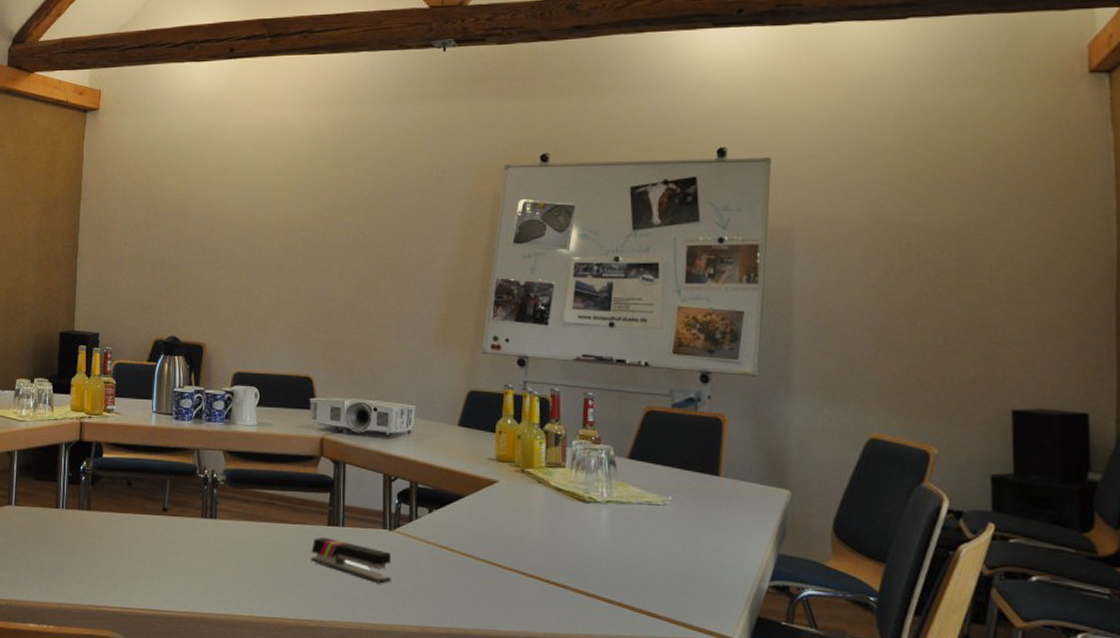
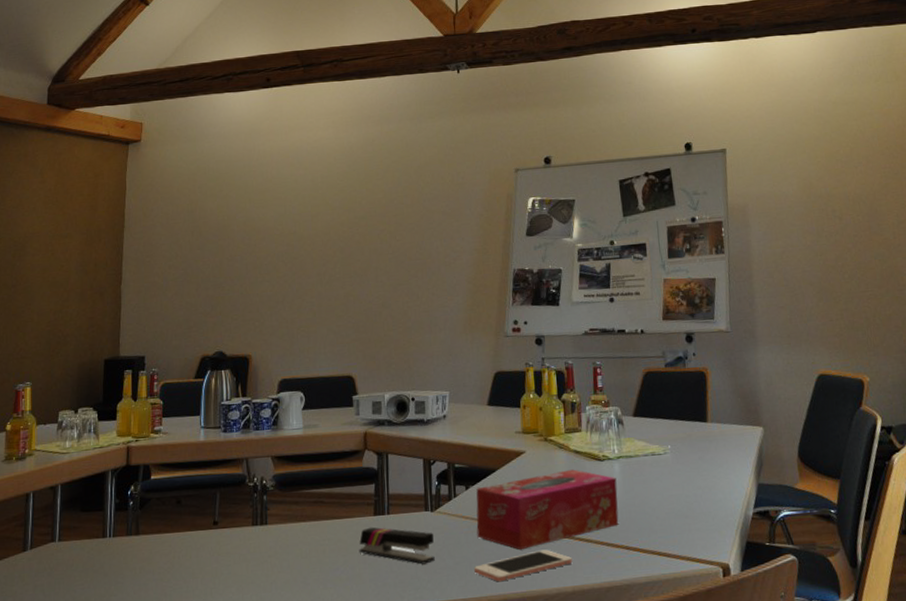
cell phone: none [434,588,546,615] -> present [474,549,573,582]
tissue box: none [438,507,604,586] -> present [476,469,619,551]

